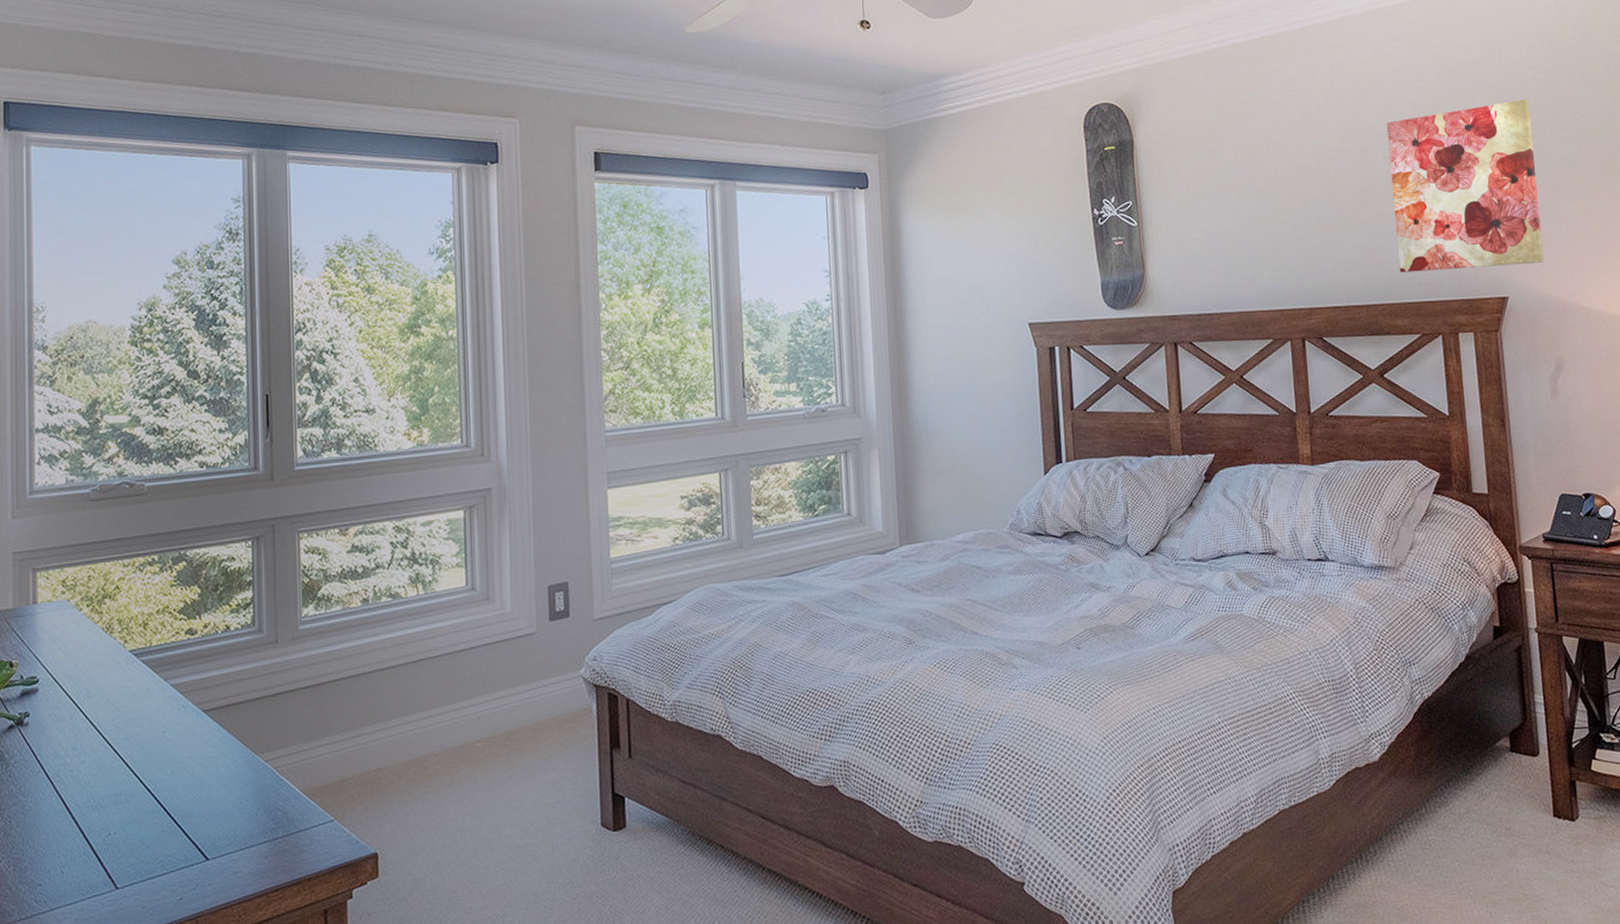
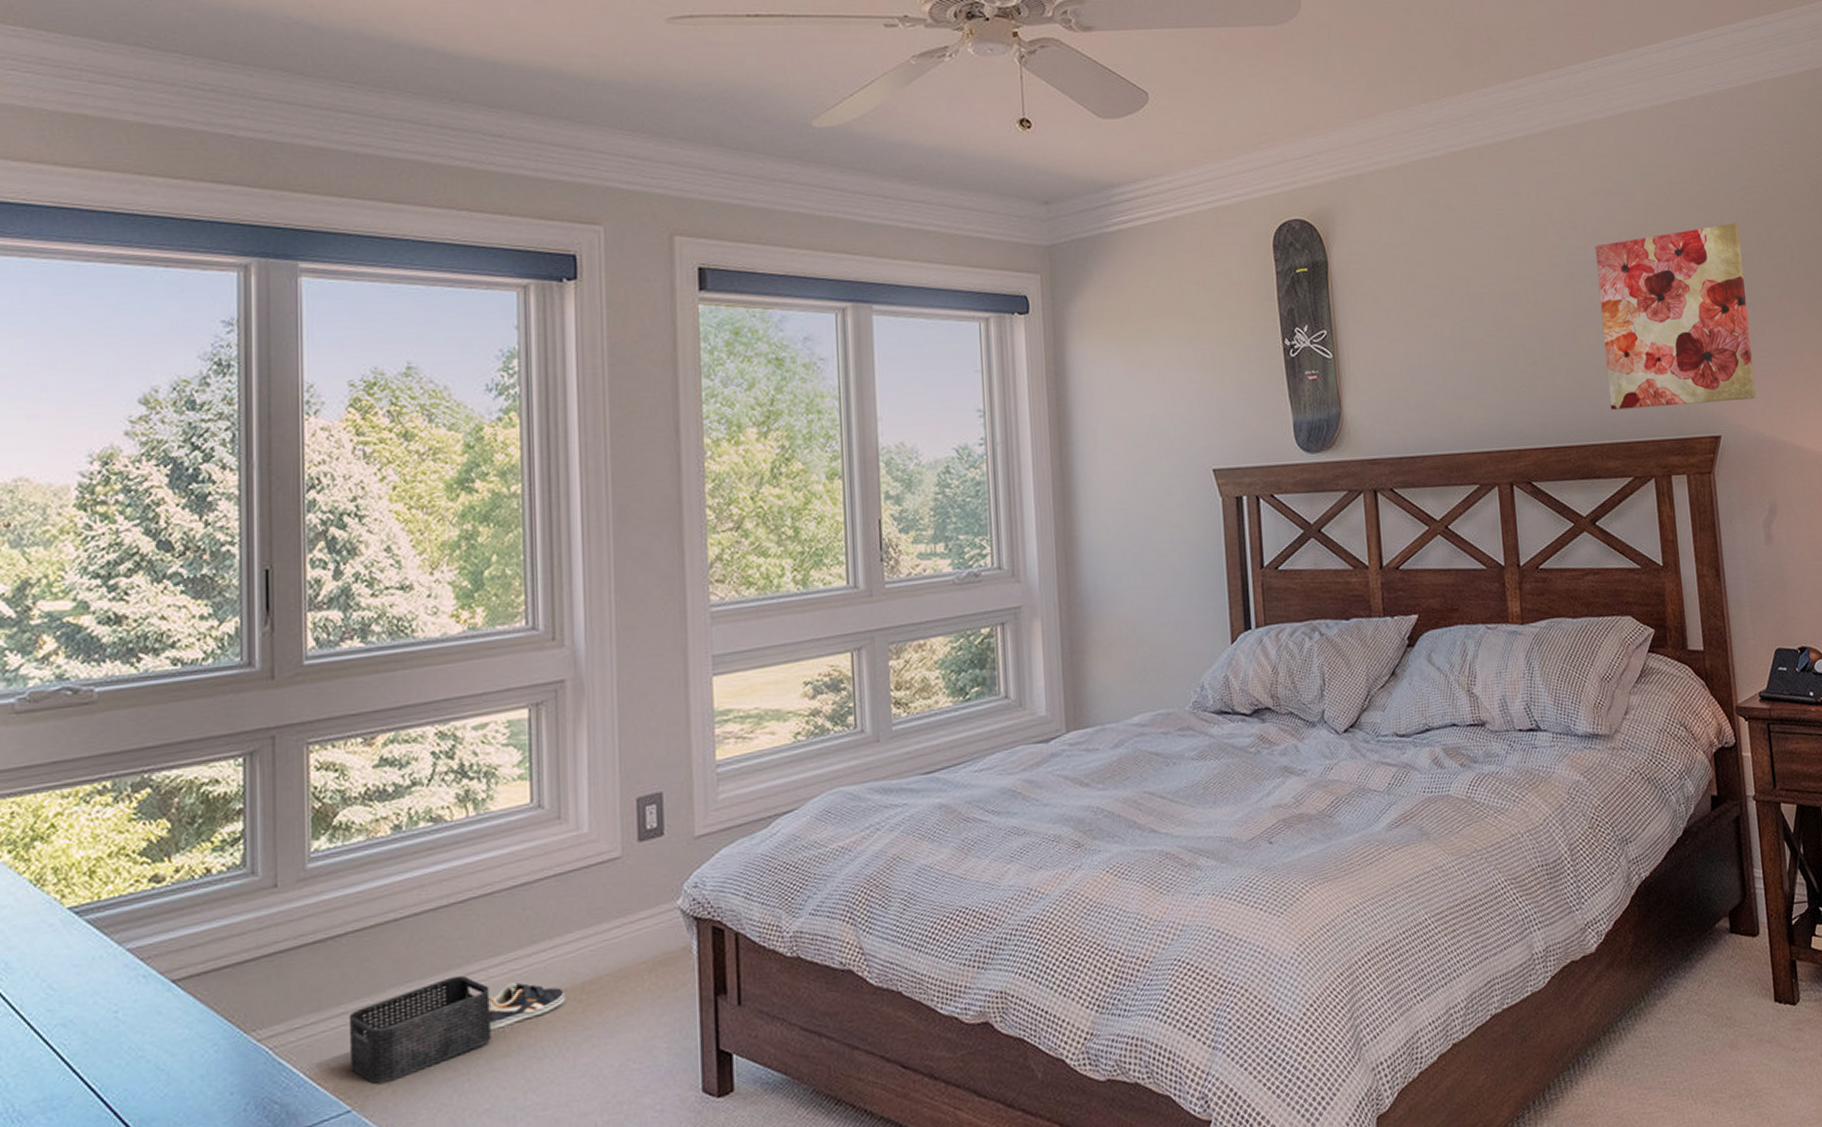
storage bin: none [331,720,437,802] -> present [348,975,491,1085]
sneaker: none [435,728,494,765] -> present [488,982,566,1030]

